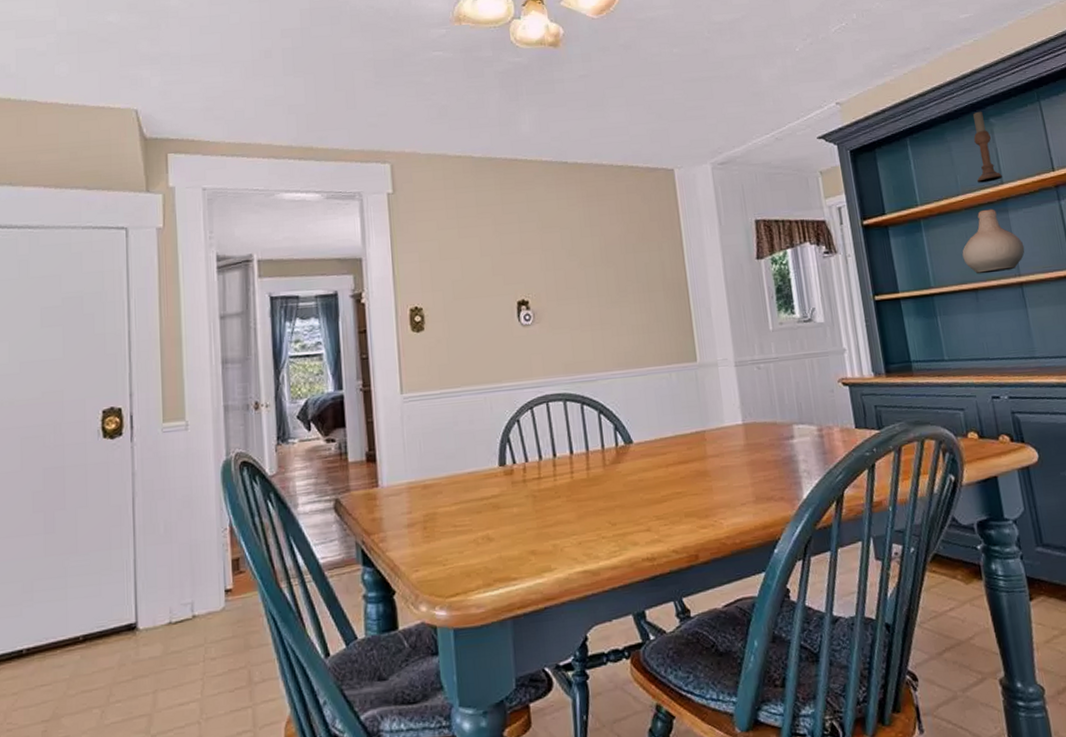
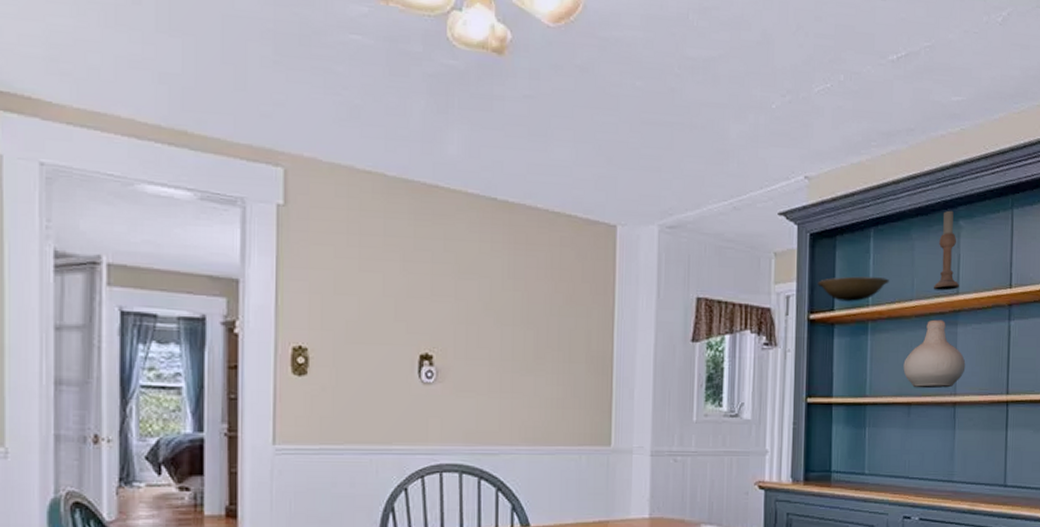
decorative plate: none [865,179,933,206] -> present [818,276,889,302]

